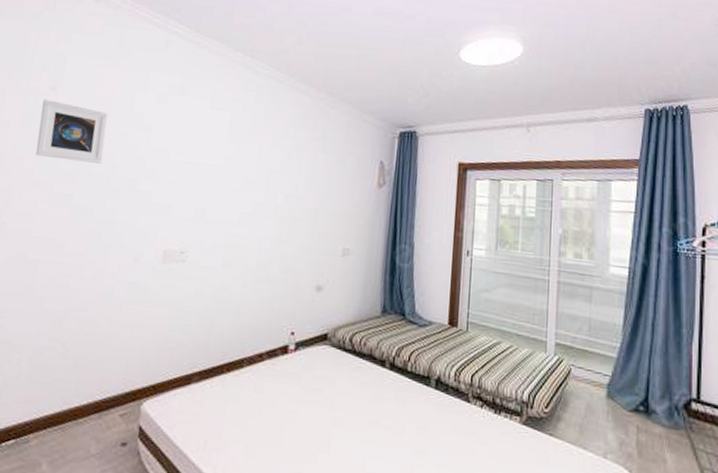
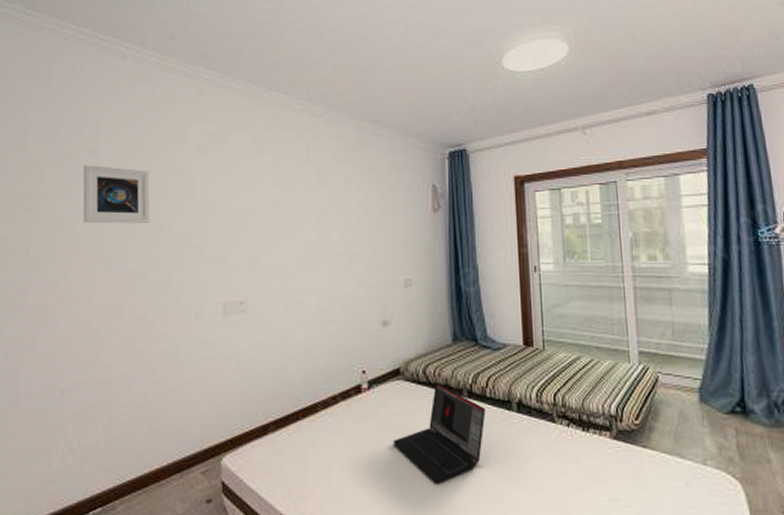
laptop: none [312,352,405,450] -> present [392,383,486,483]

